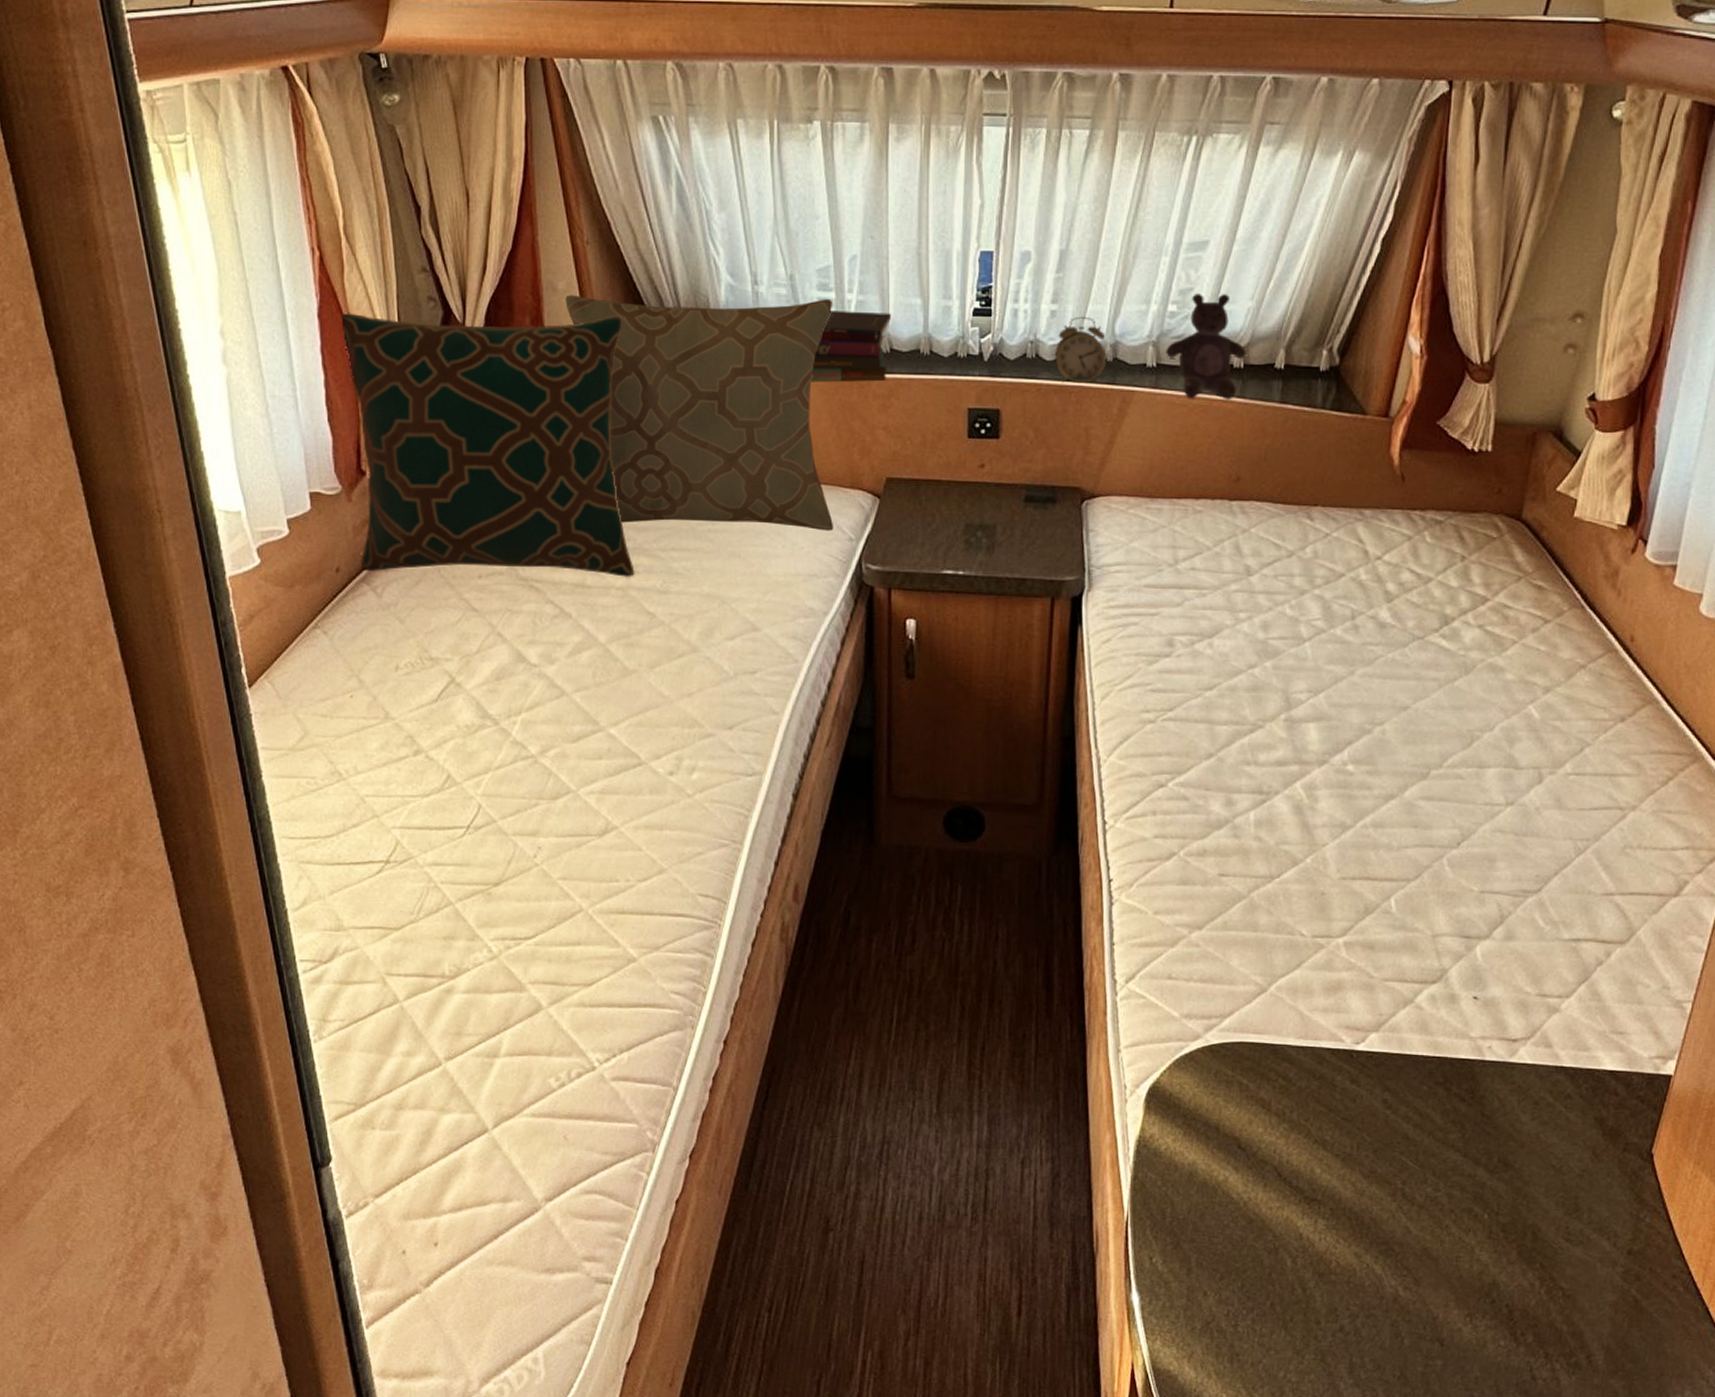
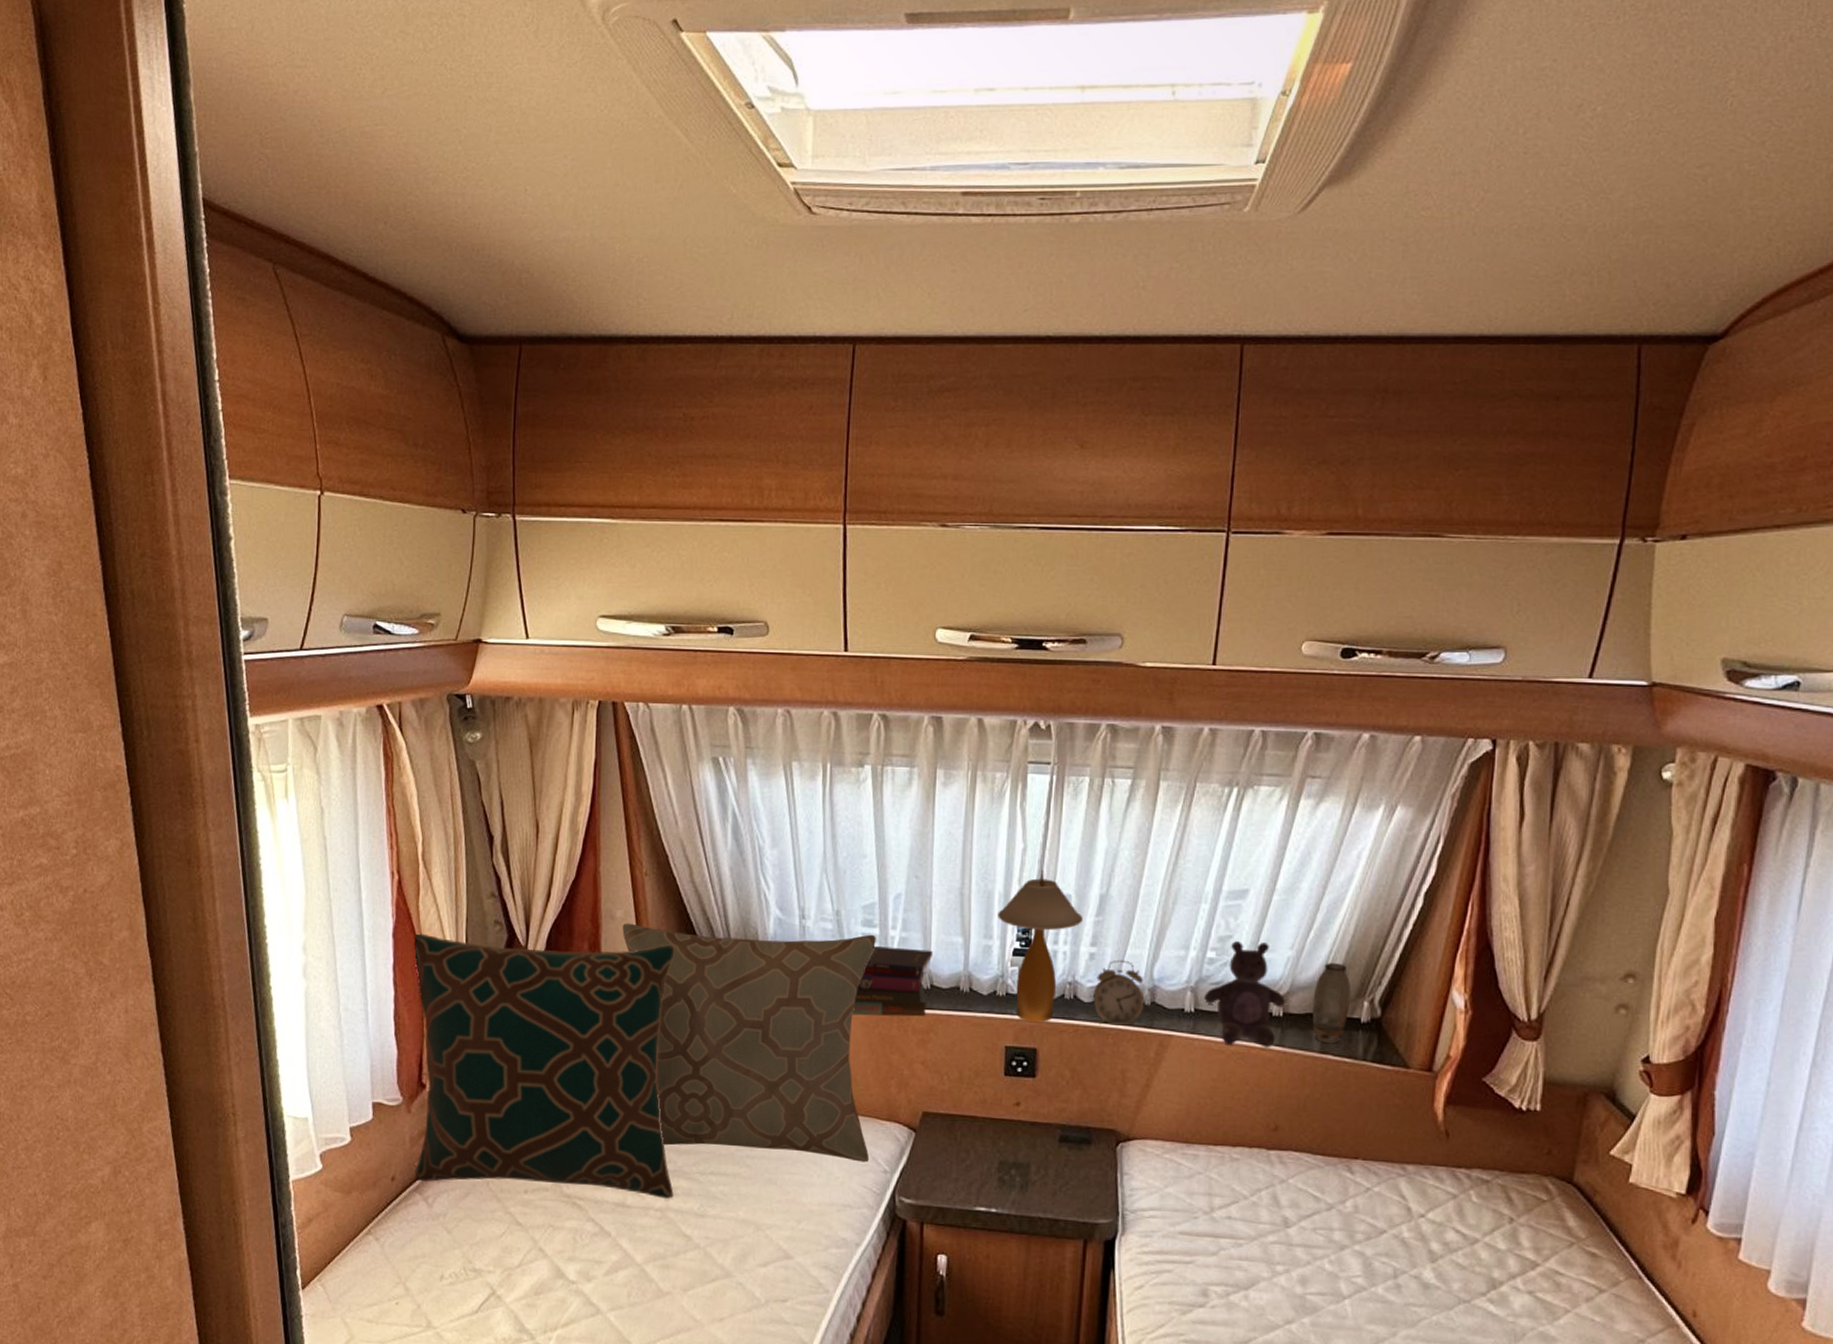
table lamp: none [956,226,1043,383] -> present [998,869,1083,1023]
vase: none [1272,313,1311,393] -> present [1312,963,1351,1044]

